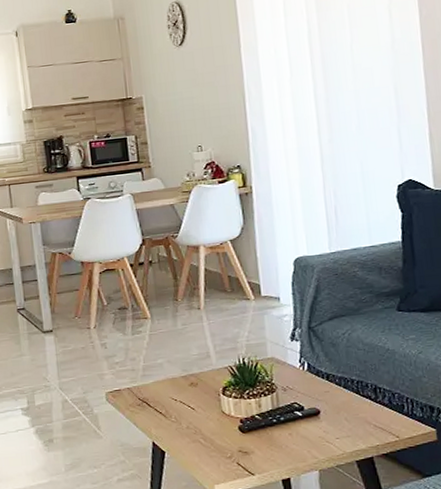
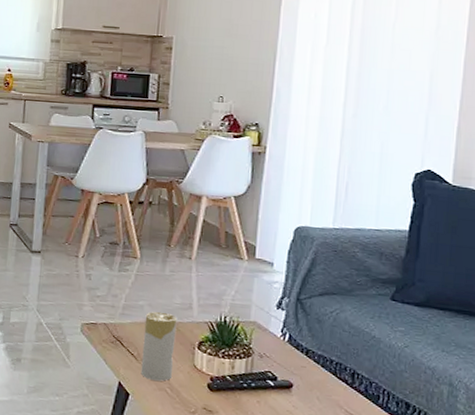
candle: none [166,365,204,434] -> present [140,311,177,381]

